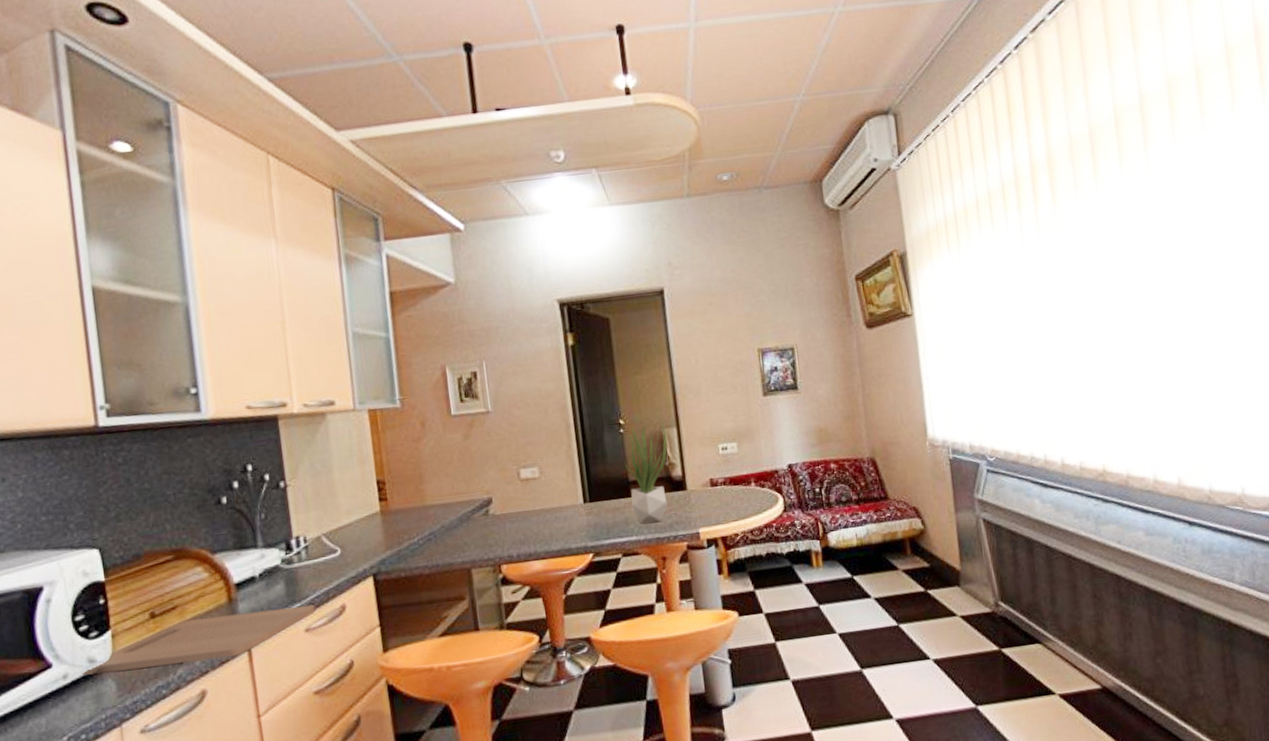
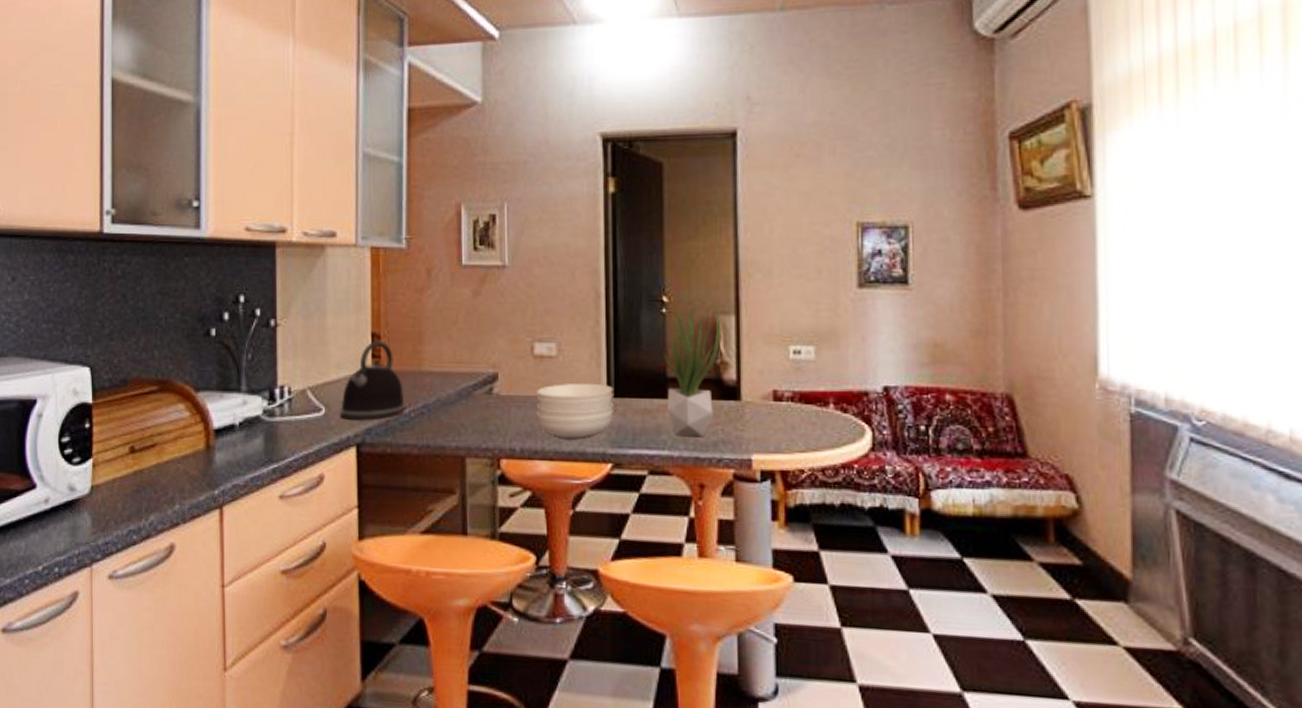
cutting board: present [81,604,316,676] -> none [61,462,292,513]
kettle: none [354,485,414,556] -> present [339,340,405,422]
bowl: none [525,493,590,541] -> present [536,382,615,440]

